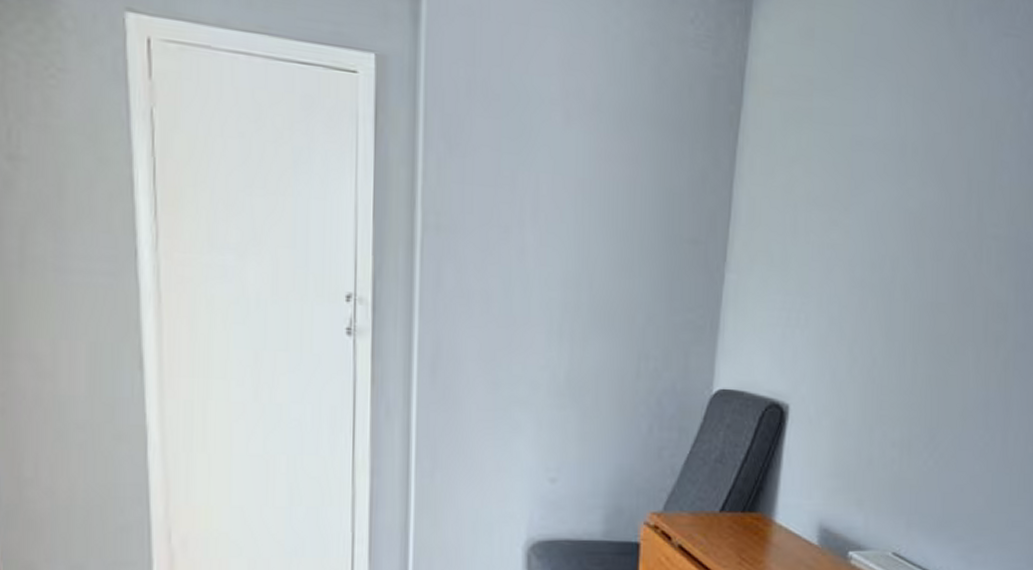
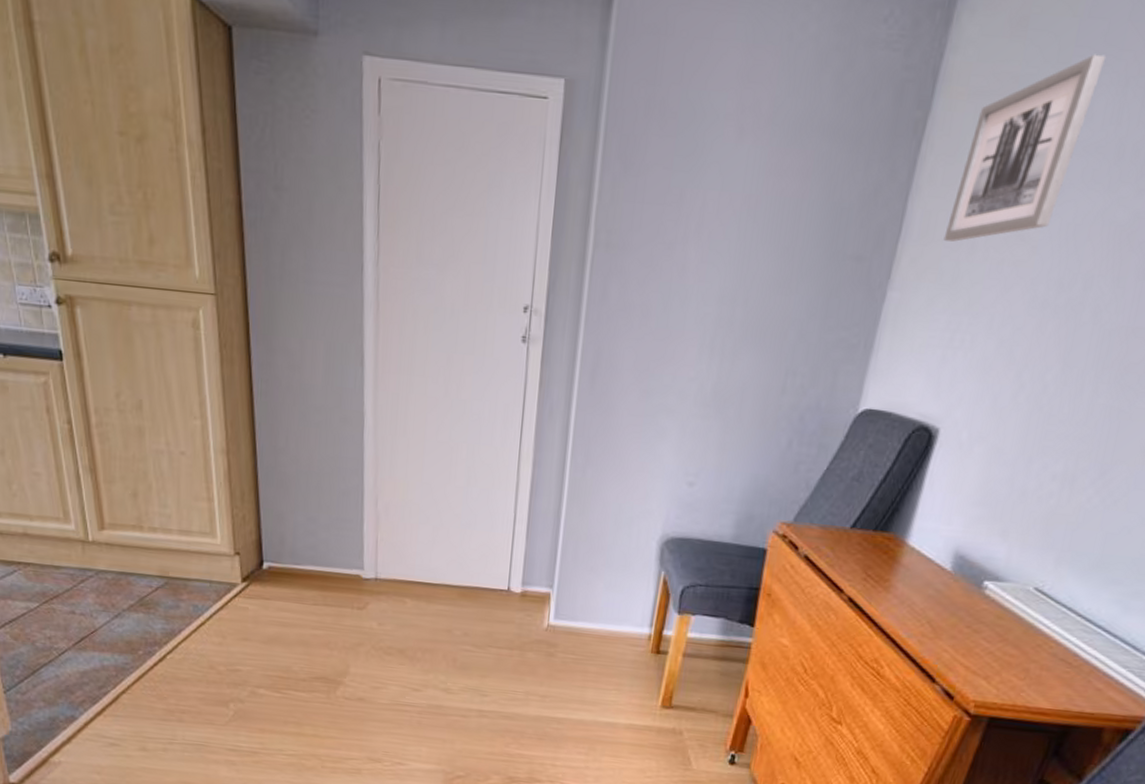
wall art: none [769,64,880,227] -> present [943,54,1107,242]

